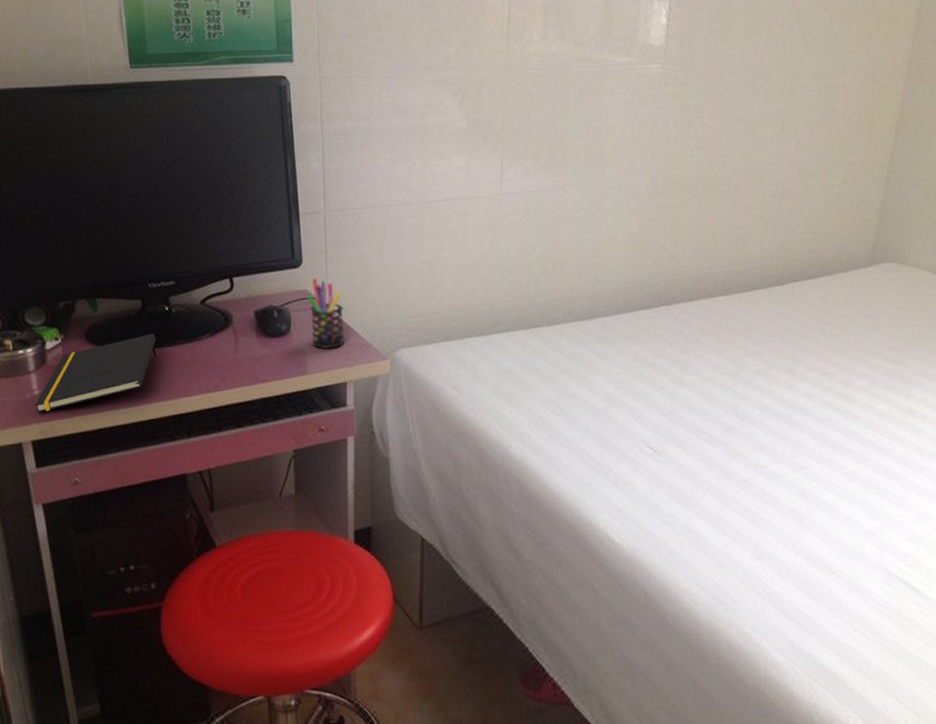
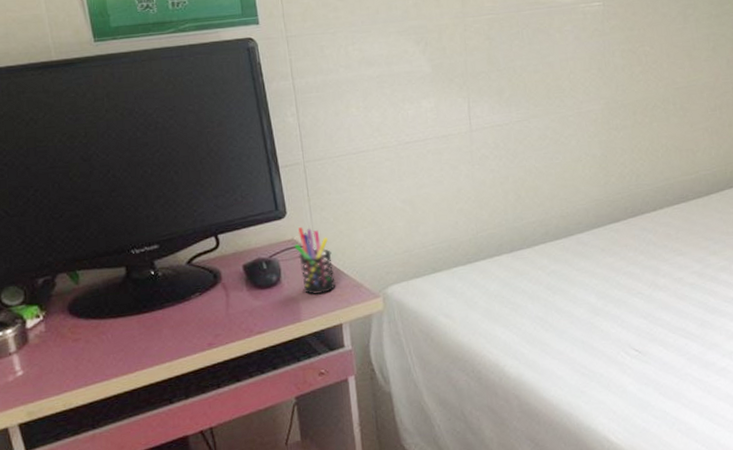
notepad: present [35,334,157,413] -> none [19,299,146,394]

